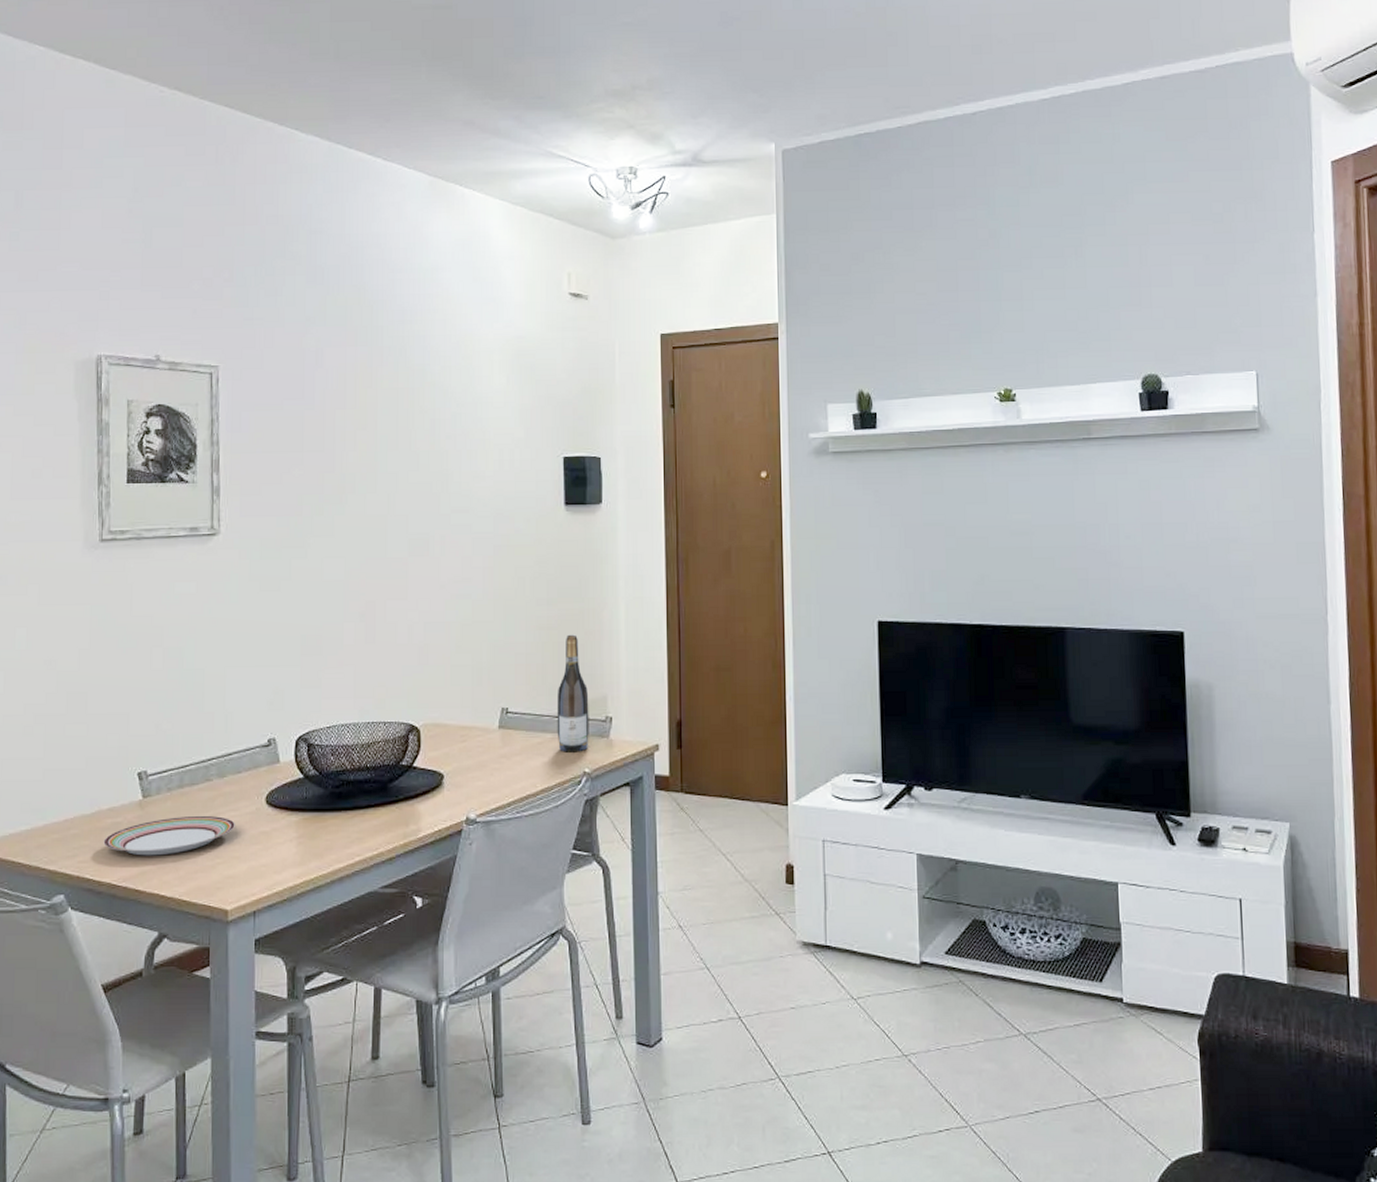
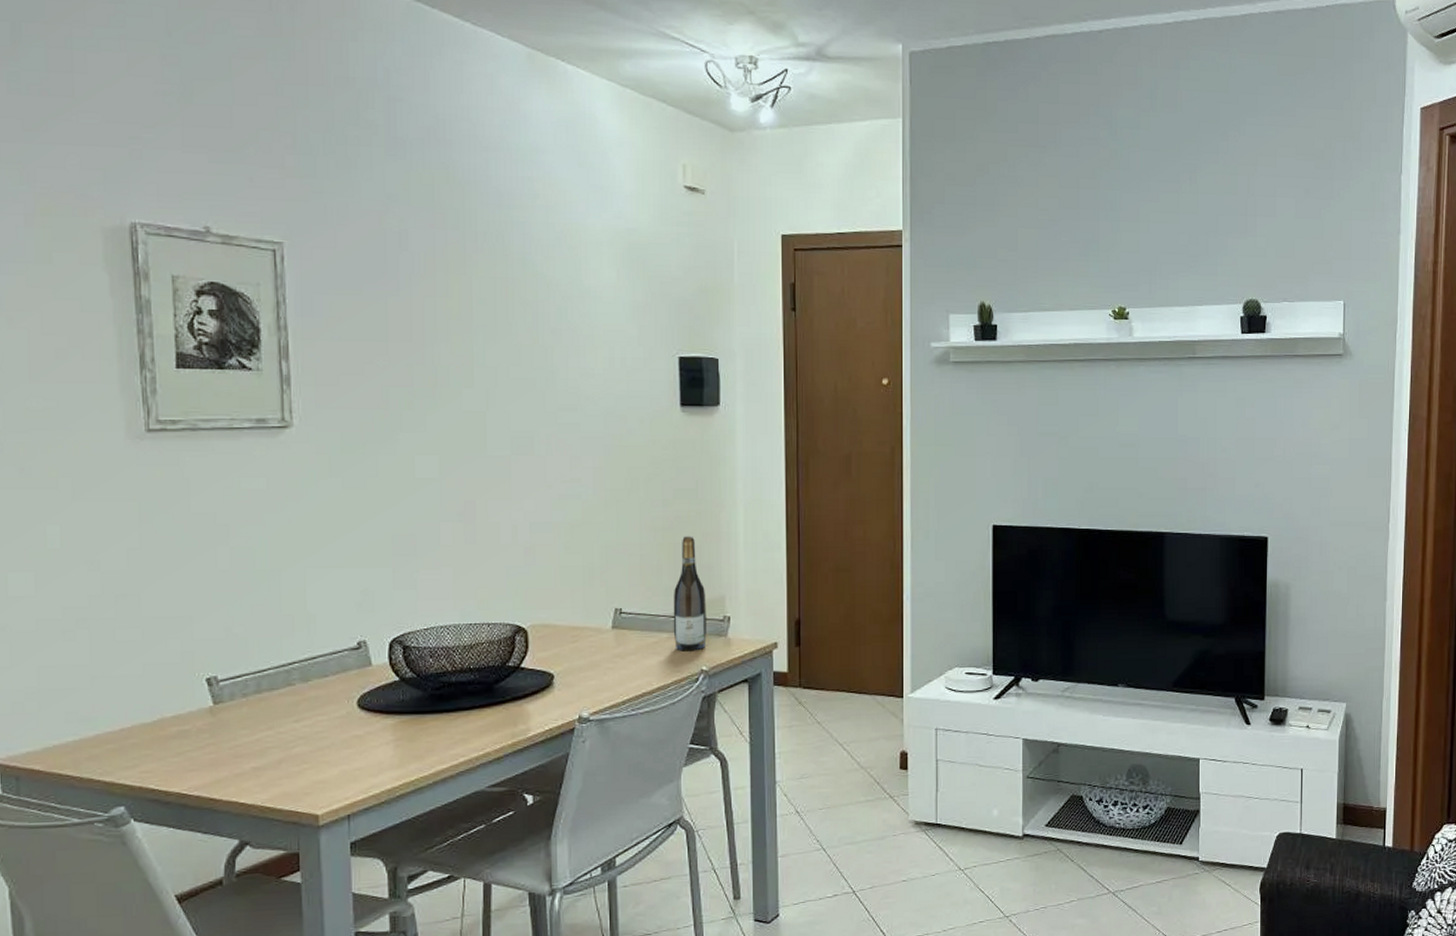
plate: present [103,815,235,856] -> none [169,720,323,764]

